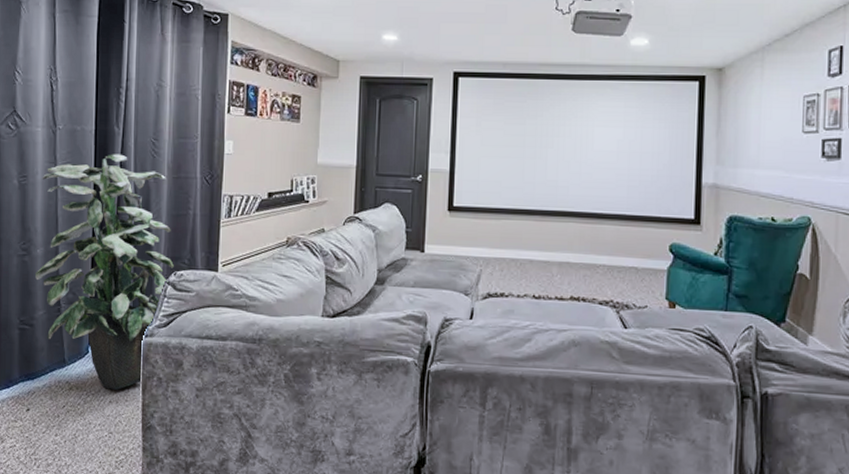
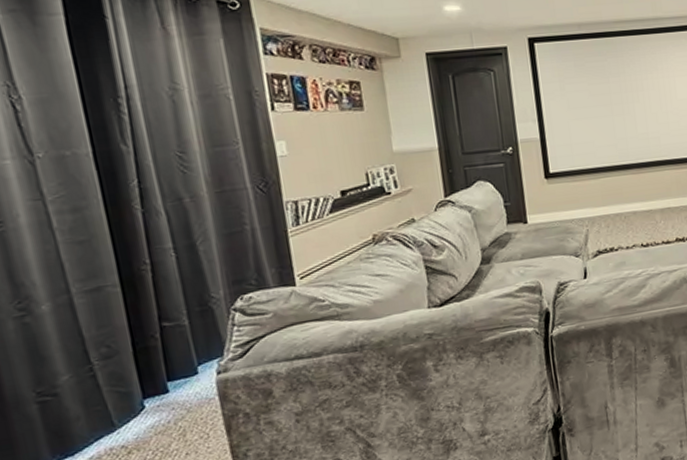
indoor plant: present [35,154,174,390] -> none [26,175,239,441]

